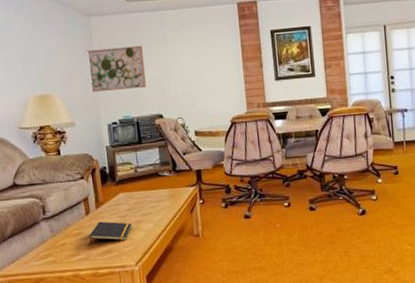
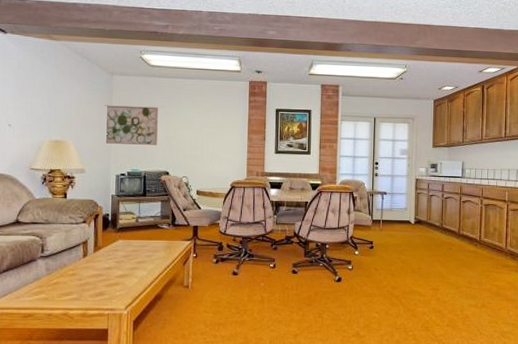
notepad: present [89,221,132,246] -> none [83,265,127,287]

